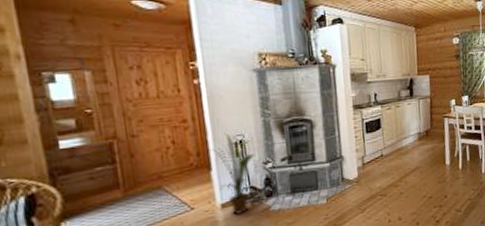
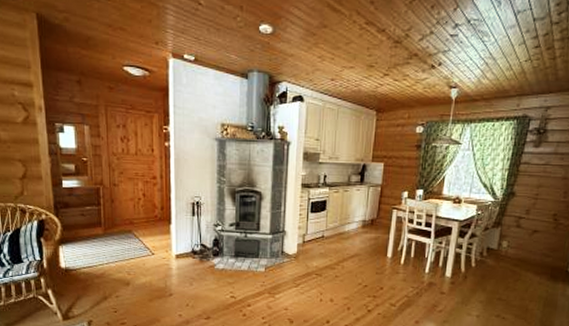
house plant: present [207,132,256,215] -> none [169,192,210,266]

